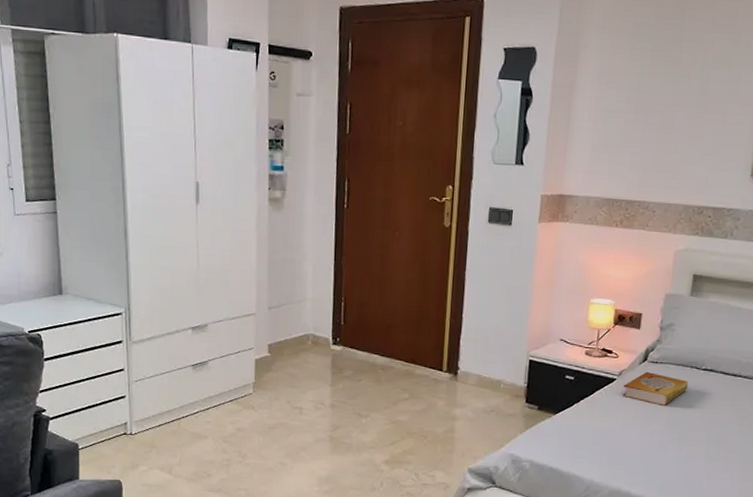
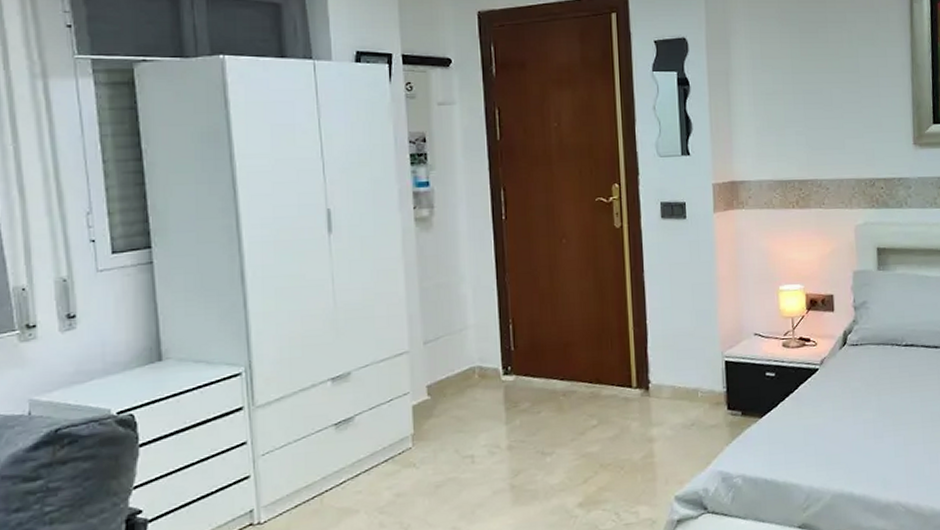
book: present [623,371,689,406] -> none [828,355,893,391]

